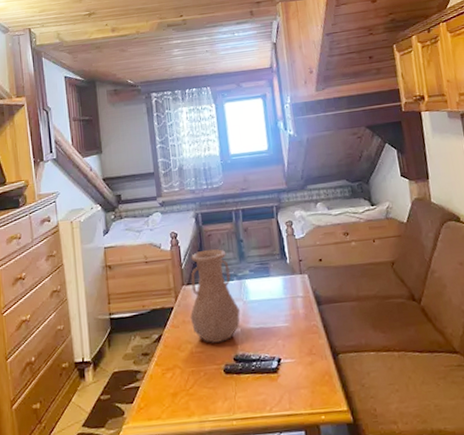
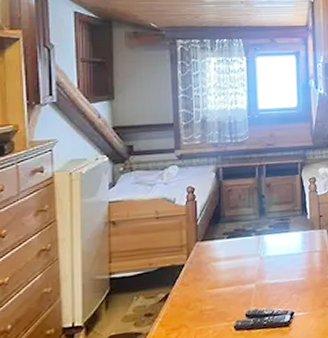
vase: present [190,249,240,343] -> none [202,204,256,300]

